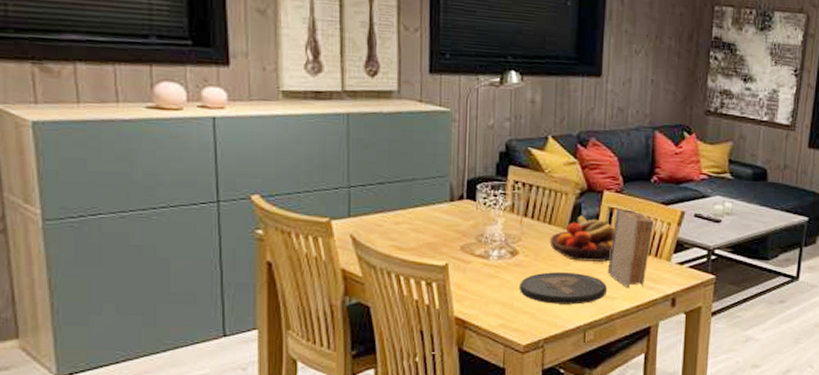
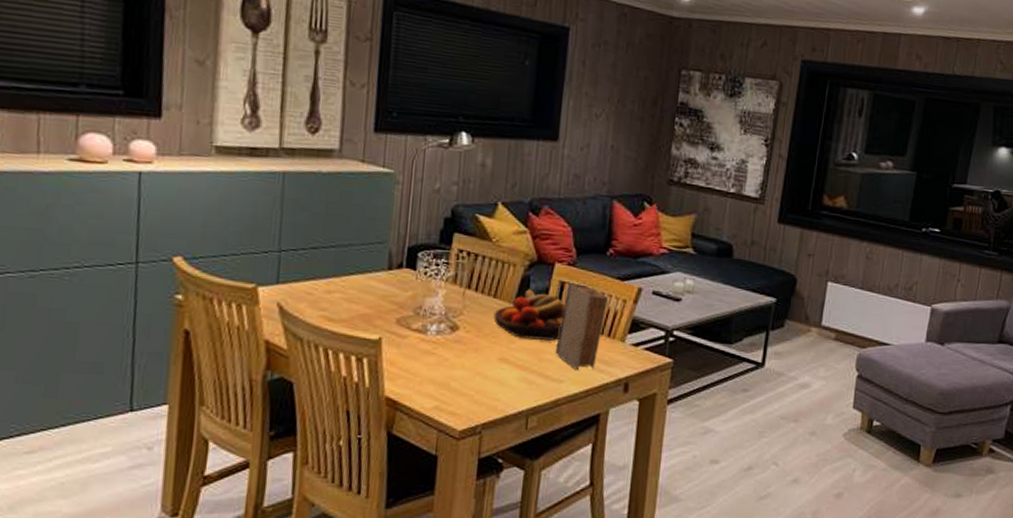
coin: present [520,272,607,305] -> none [458,350,554,387]

